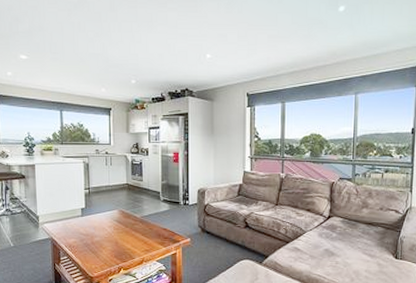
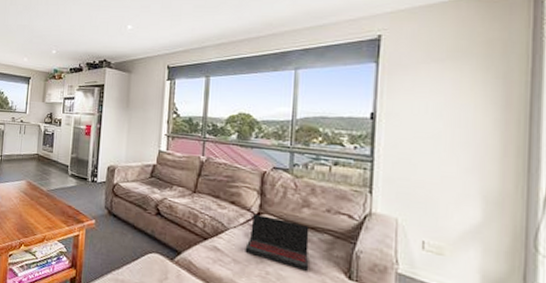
laptop: none [319,217,368,257] -> present [245,213,310,271]

